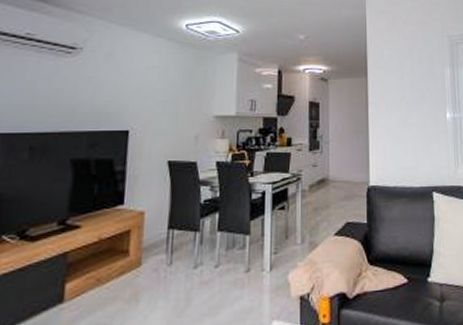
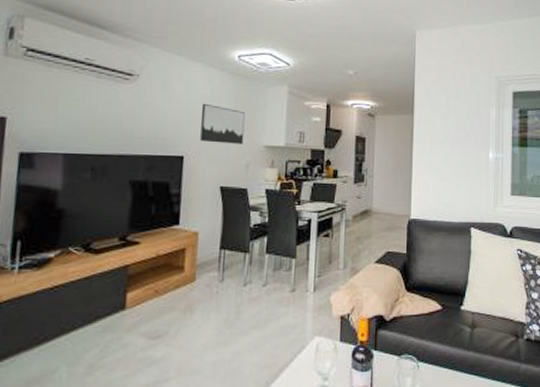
wall art: none [146,74,194,115] -> present [200,103,246,144]

